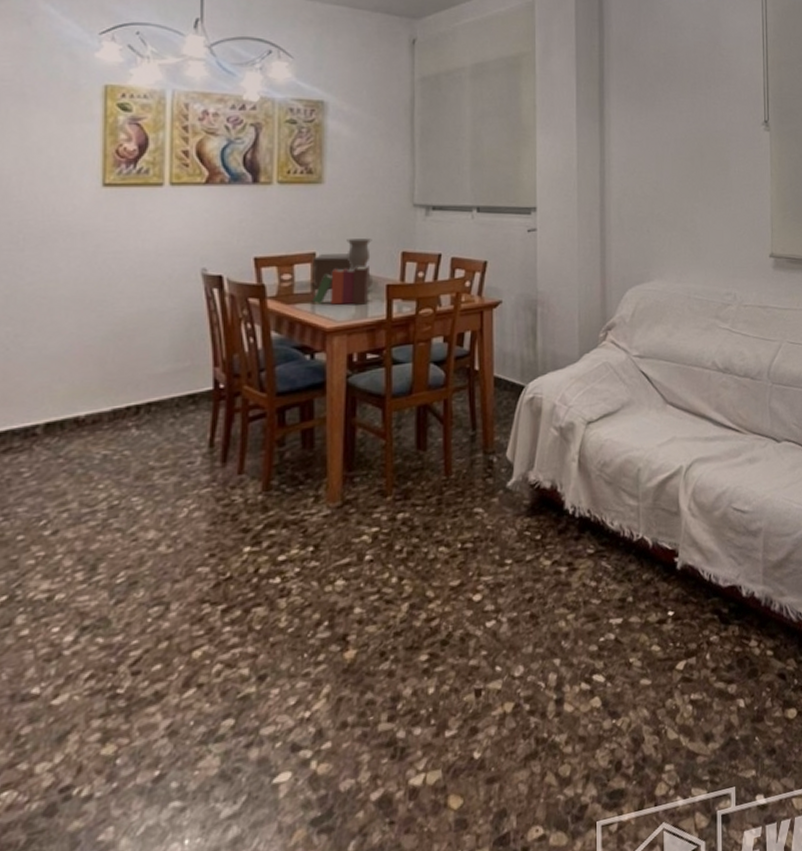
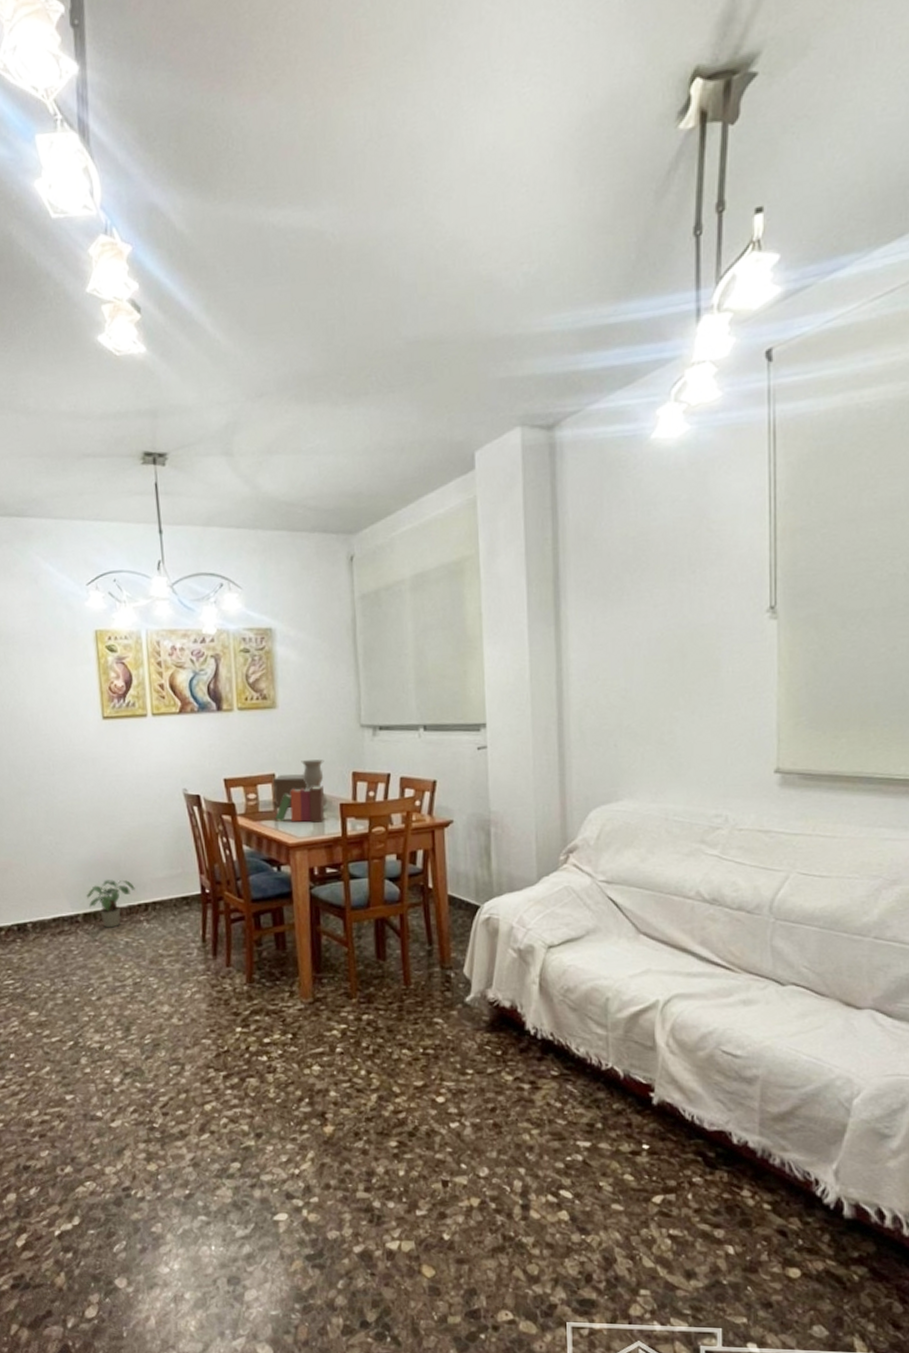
potted plant: none [51,378,124,440] -> present [86,879,135,928]

